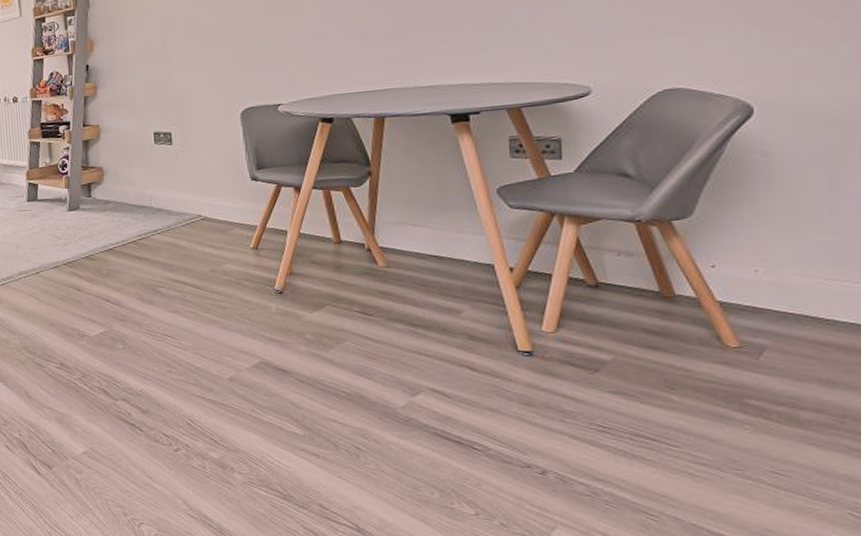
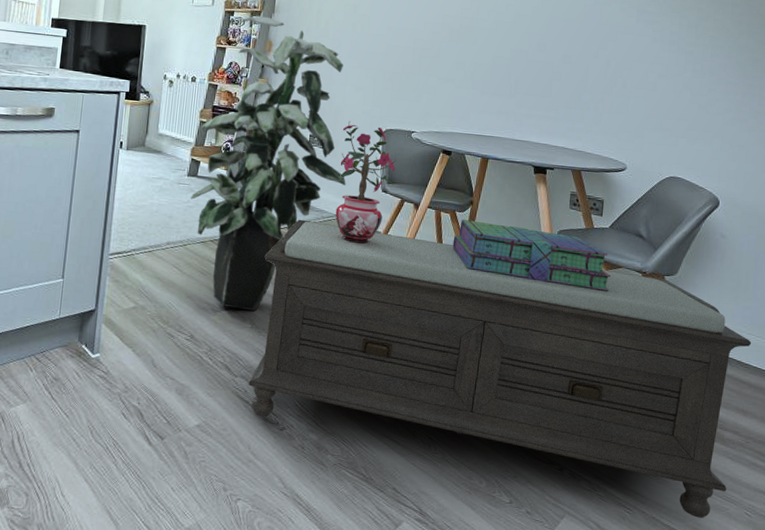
indoor plant: none [32,13,206,331] -> present [190,15,346,312]
bench: none [126,224,835,523] -> present [248,219,752,518]
potted plant: none [192,107,265,243] -> present [335,121,396,244]
stack of books: none [351,190,587,253] -> present [452,219,612,291]

